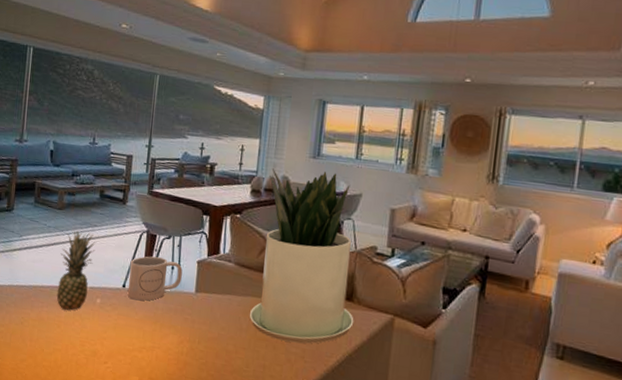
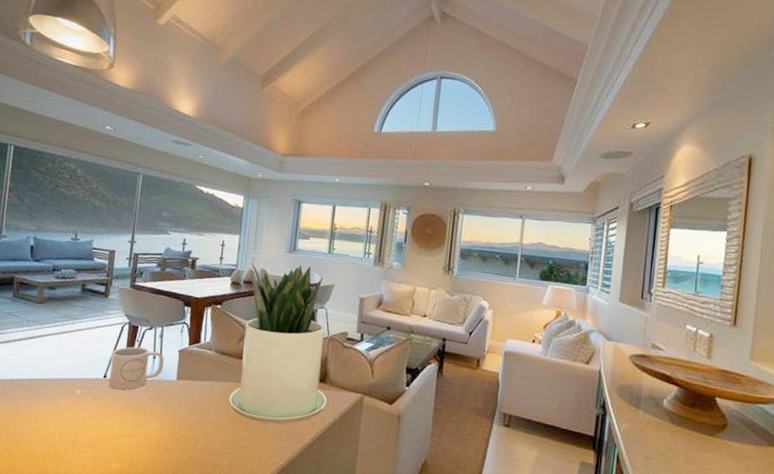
fruit: present [56,230,96,310] -> none [35,323,77,402]

